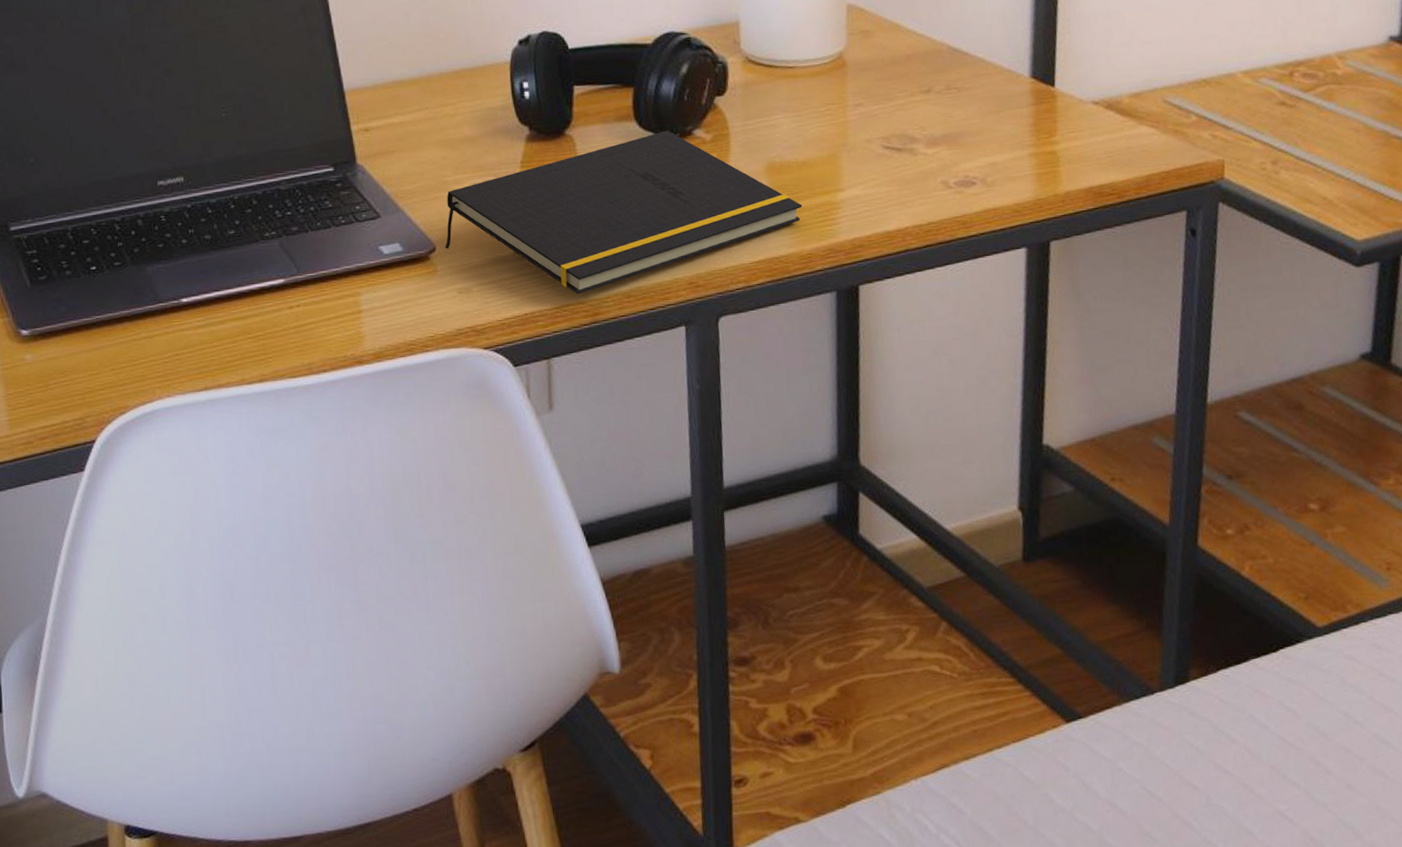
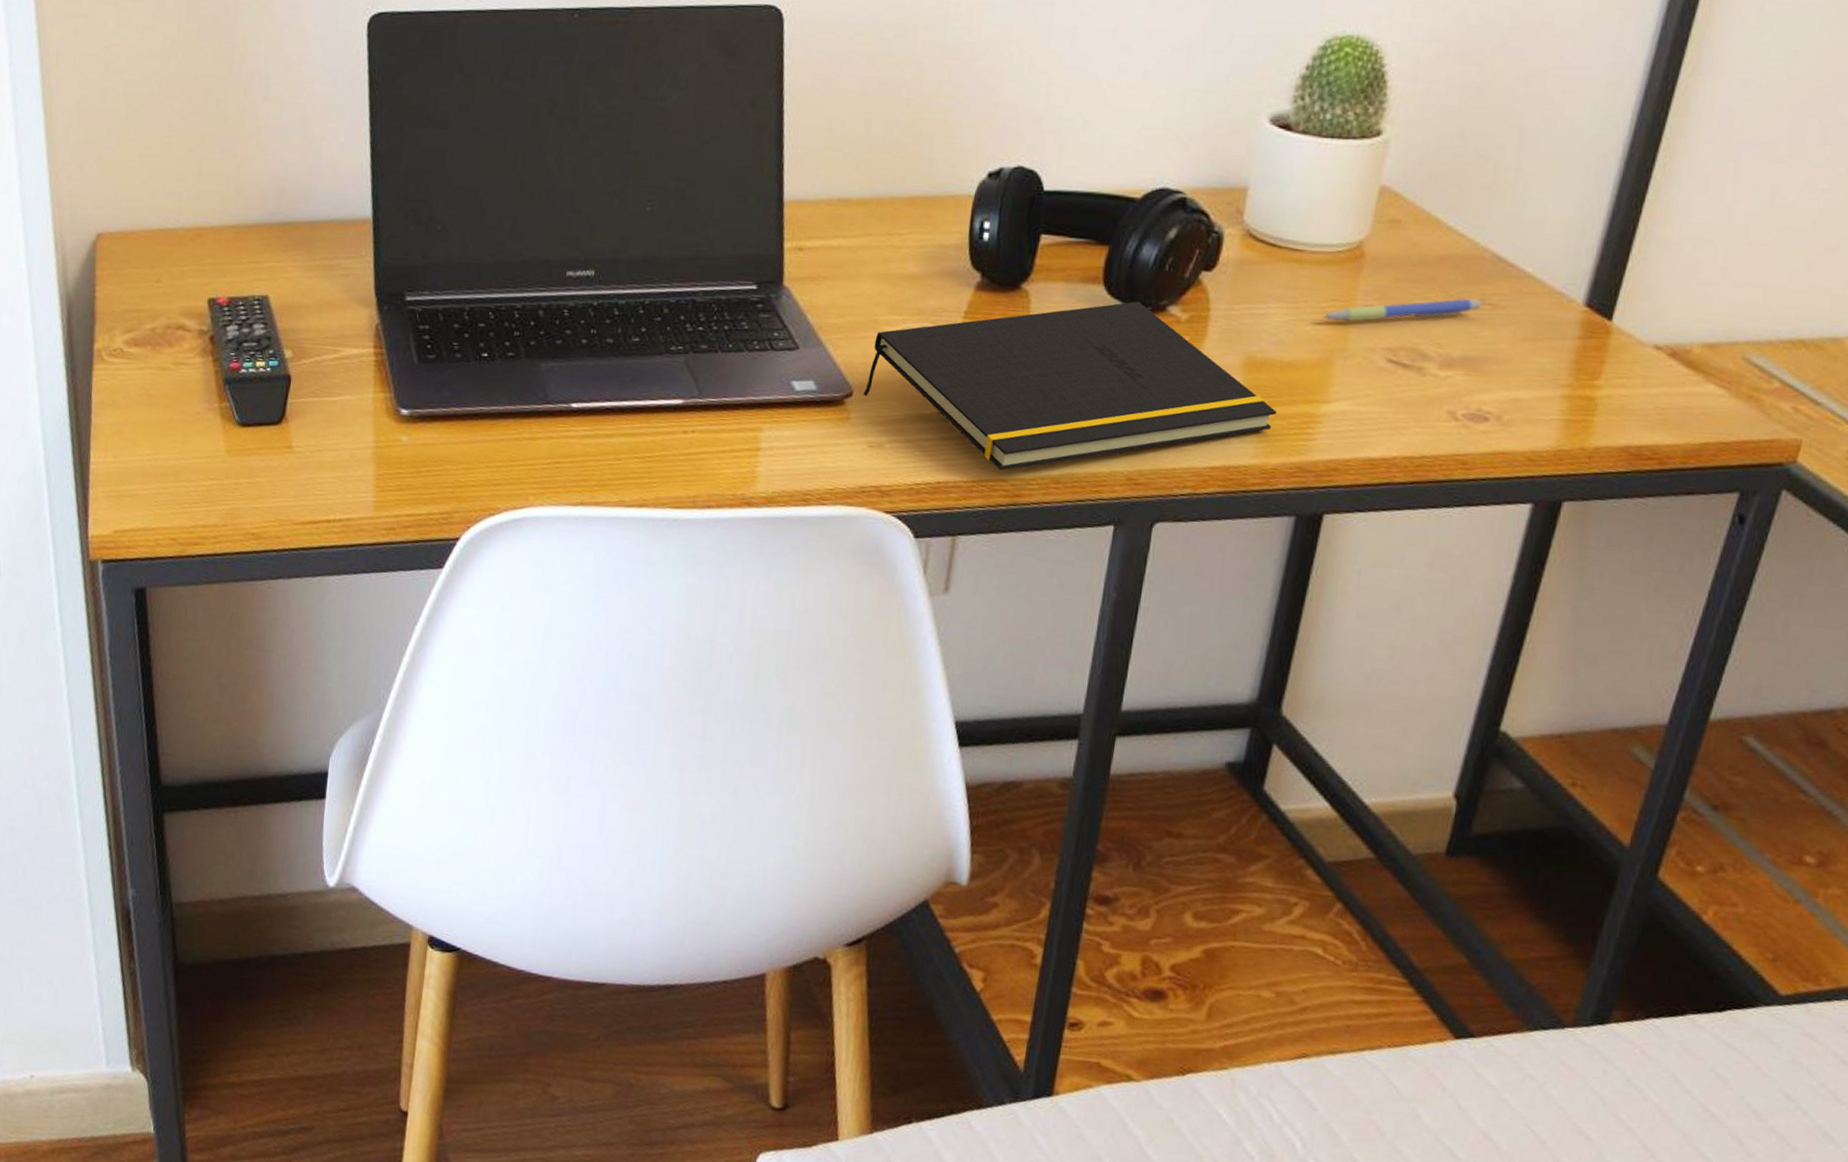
pen: none [823,86,950,121] -> present [1323,298,1482,322]

